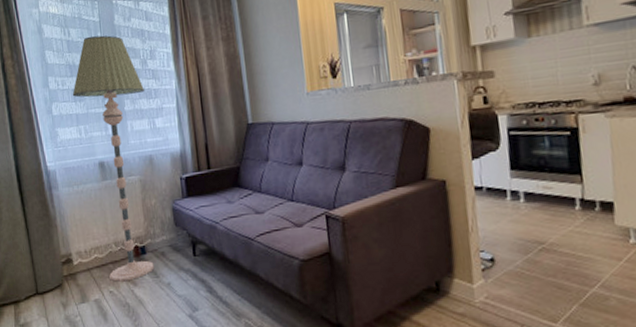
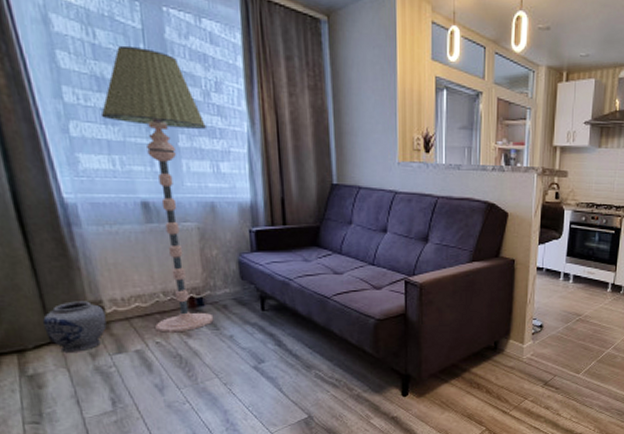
vase: none [32,254,74,303] -> present [43,301,107,352]

